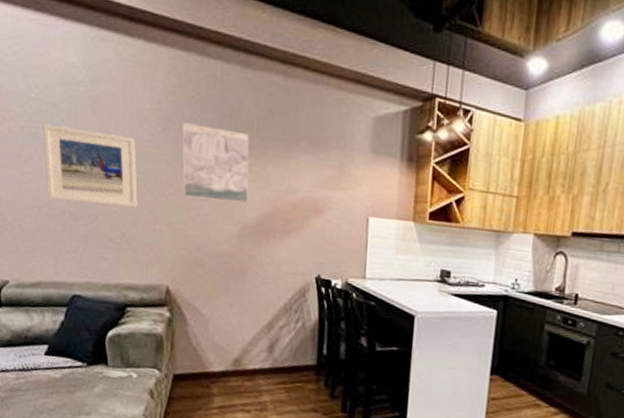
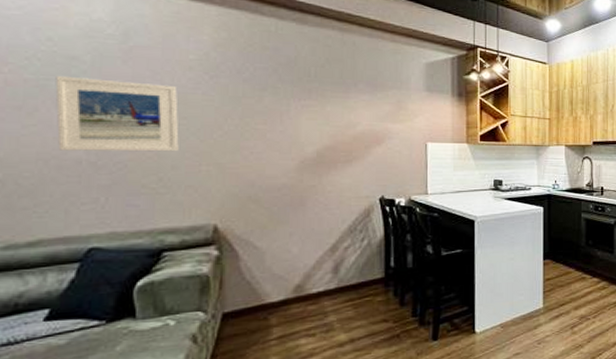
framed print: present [182,123,249,203] -> none [233,71,308,139]

